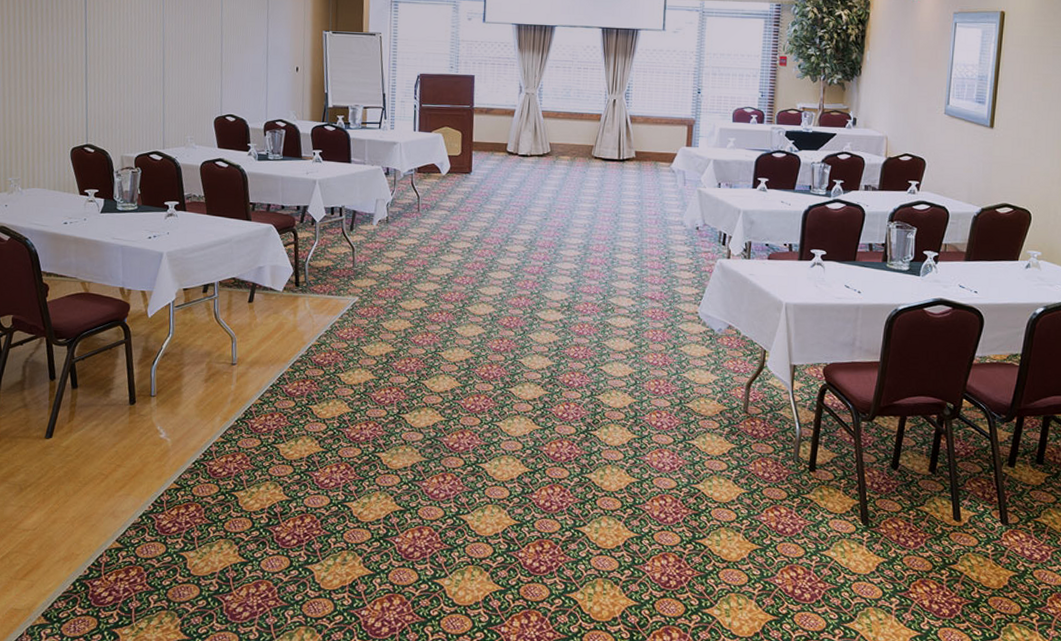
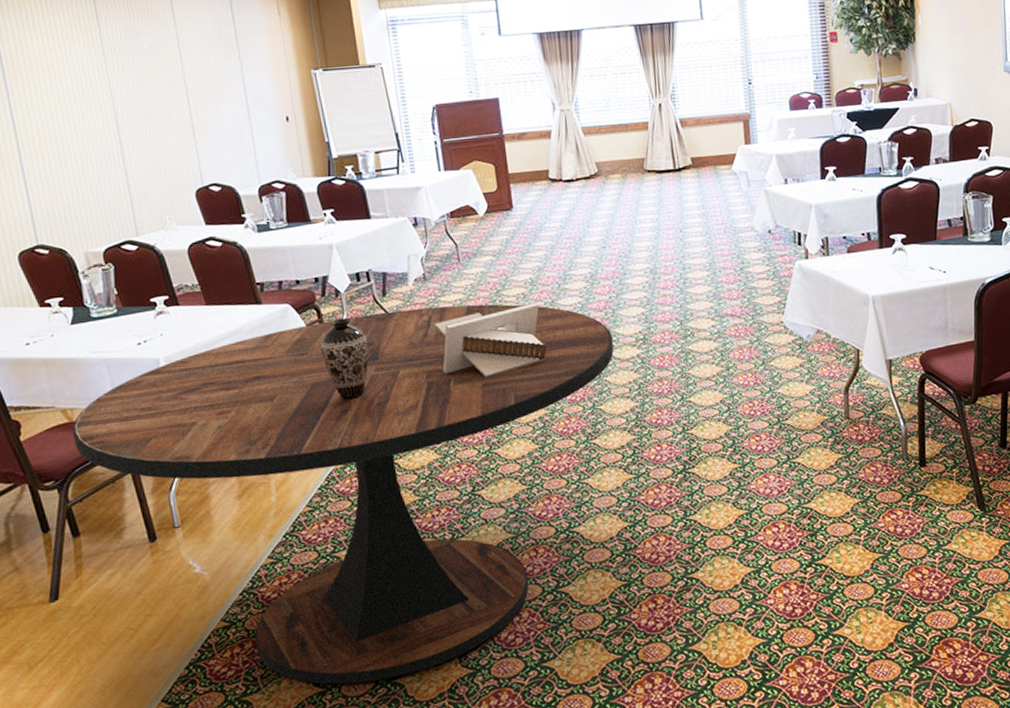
dining table: none [86,244,541,564] -> present [72,304,614,685]
decorative vase: none [292,243,332,314] -> present [320,317,369,400]
architectural model: none [388,257,483,316] -> present [434,302,547,378]

